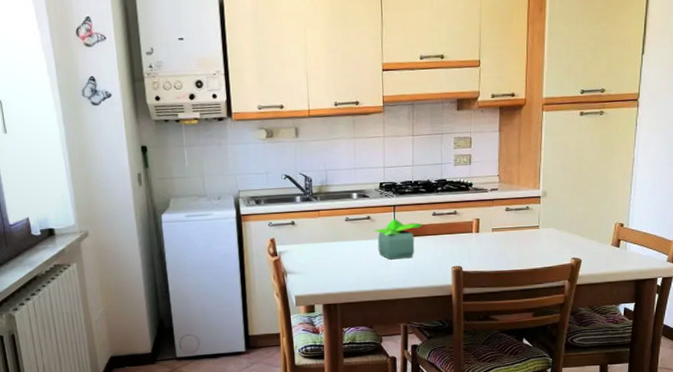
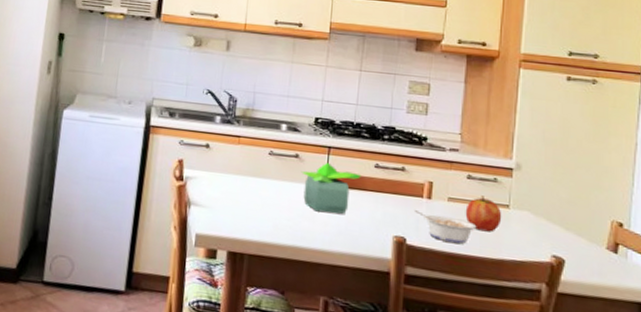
legume: none [467,243,515,263] -> present [415,210,477,244]
fruit: none [506,222,534,250] -> present [465,195,502,232]

